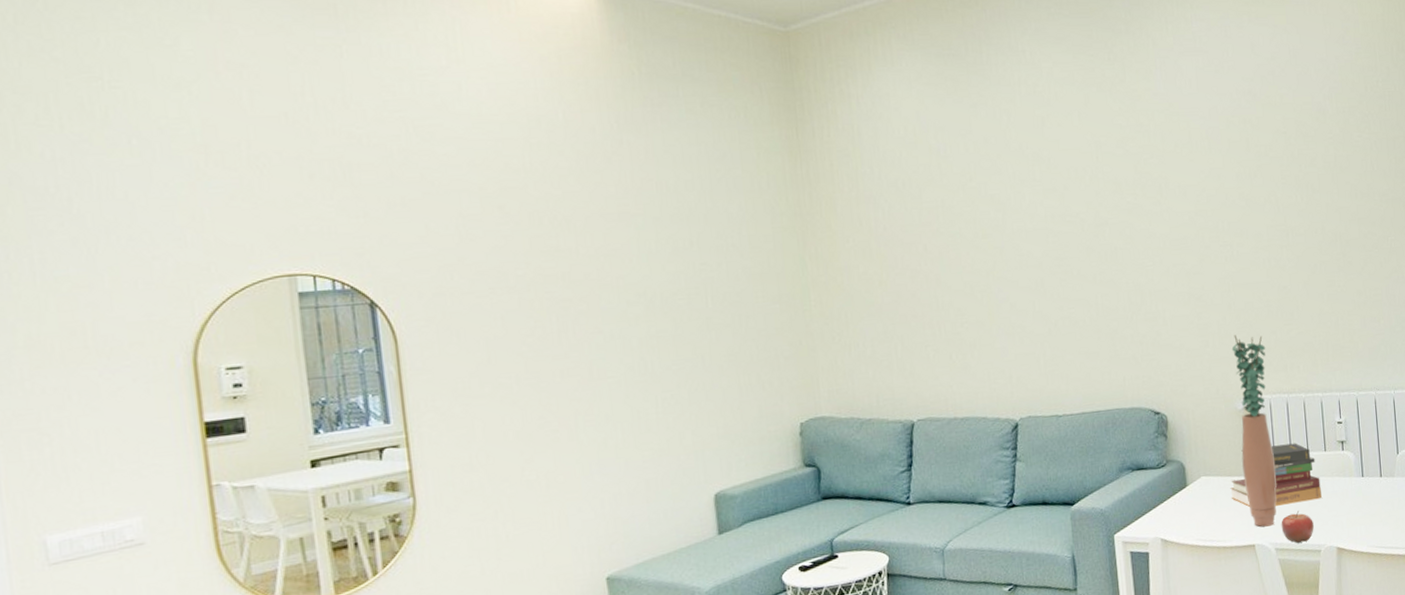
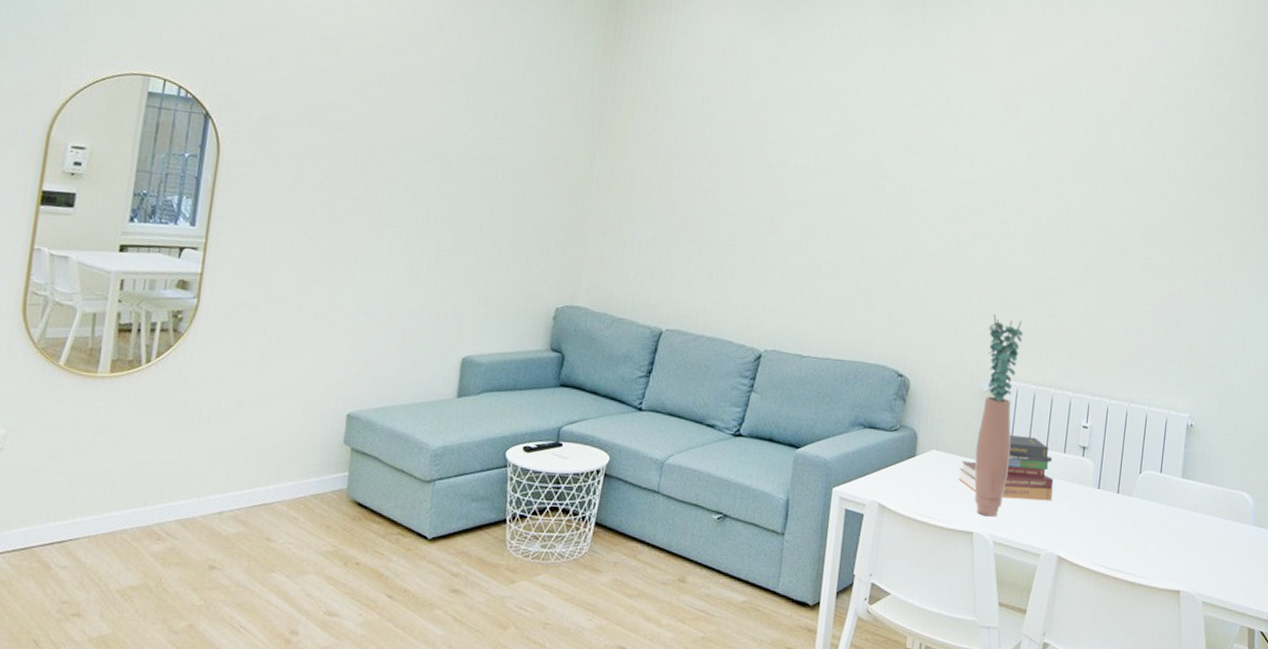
fruit: present [1281,510,1314,543] -> none [1003,507,1038,542]

